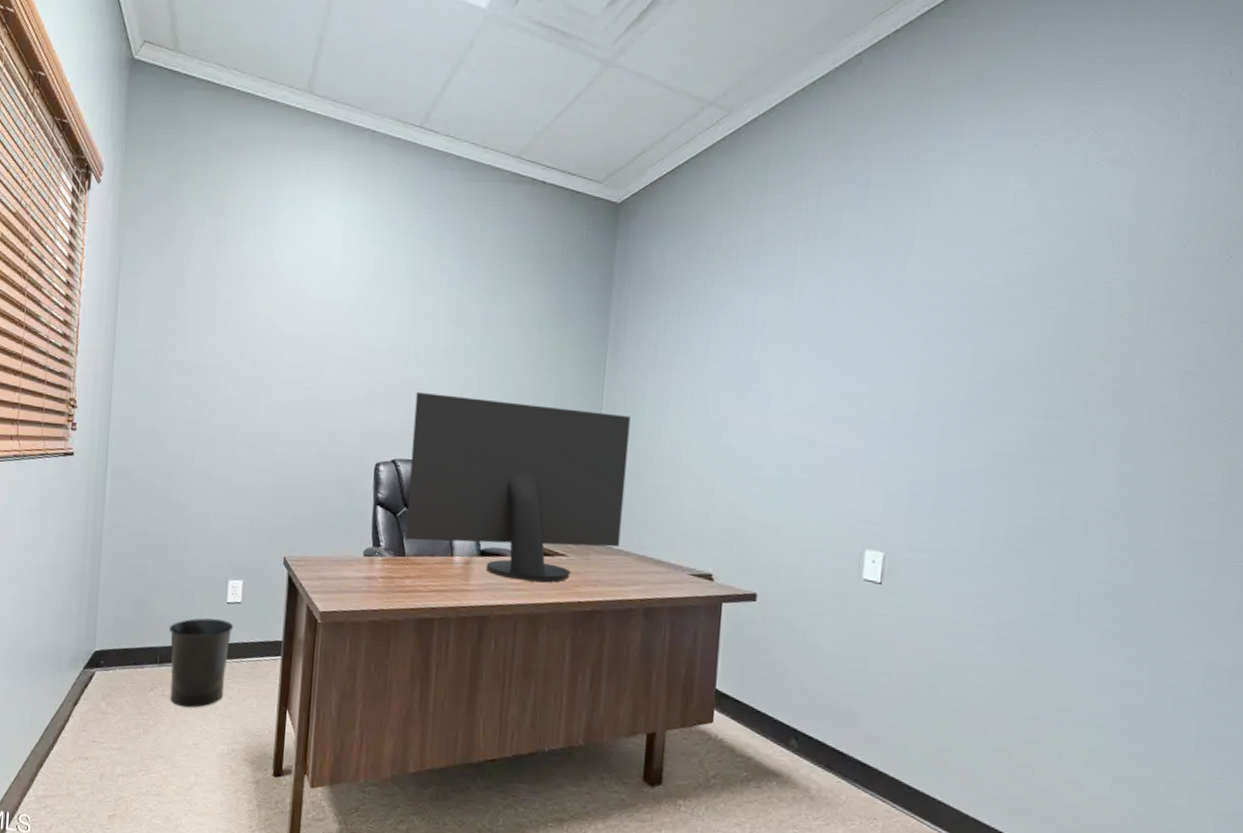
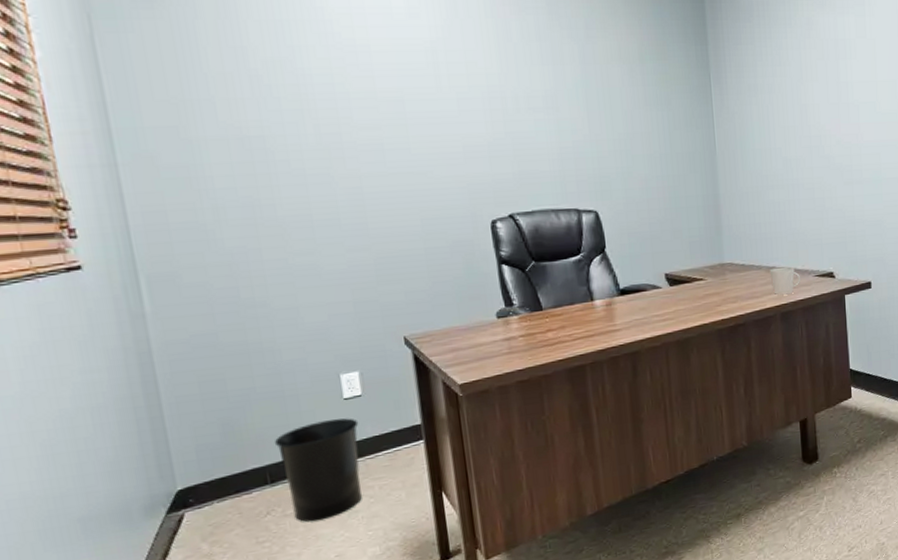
computer monitor: present [405,391,631,583] -> none [522,139,751,312]
cup: none [638,557,674,589] -> present [769,267,801,296]

